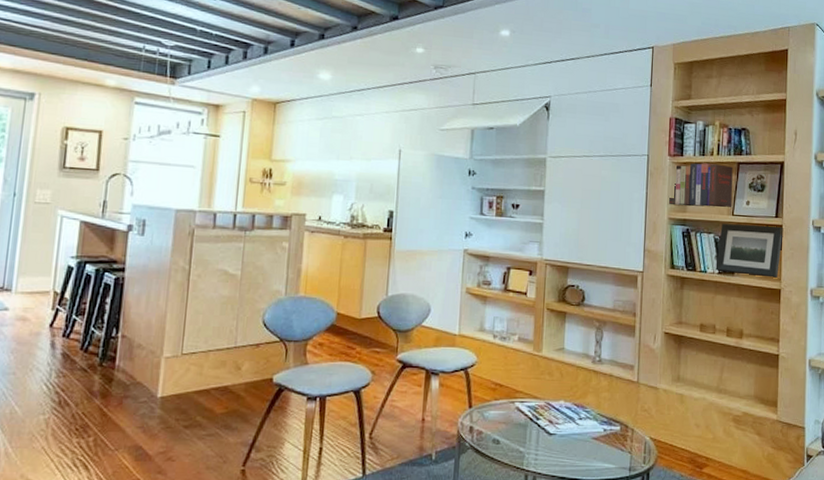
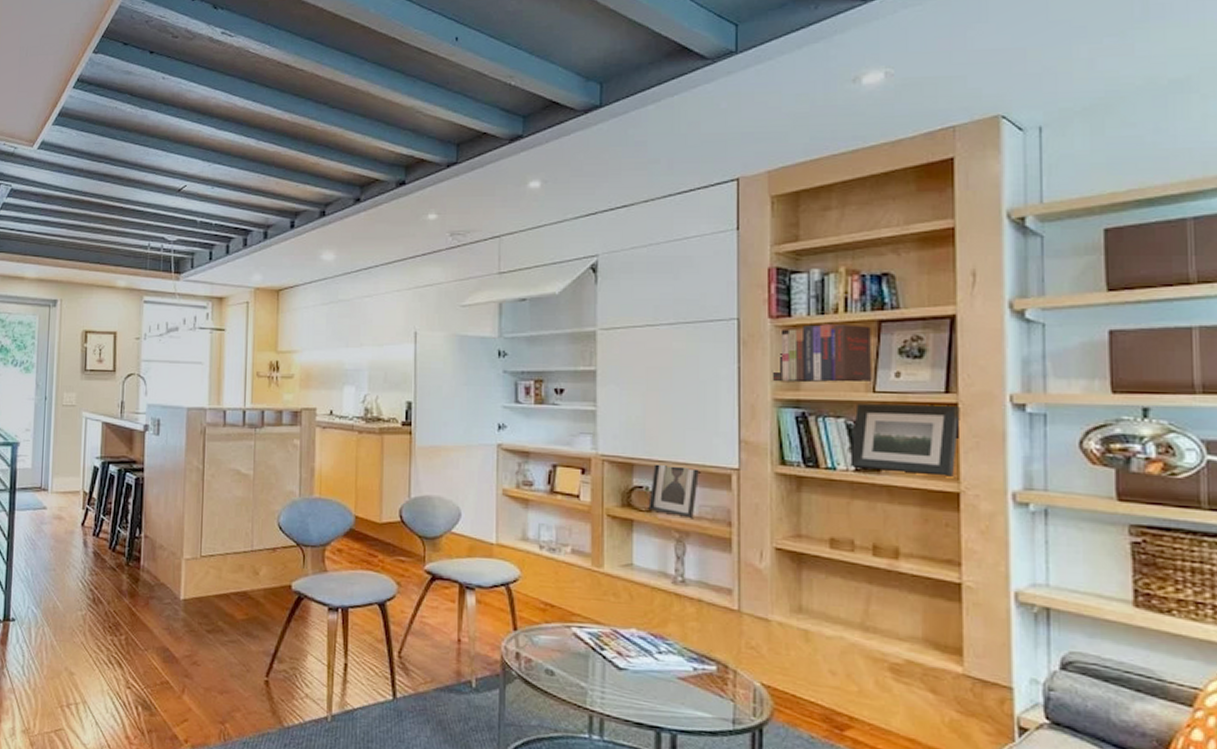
picture frame: none [578,268,615,310] -> present [648,465,699,518]

